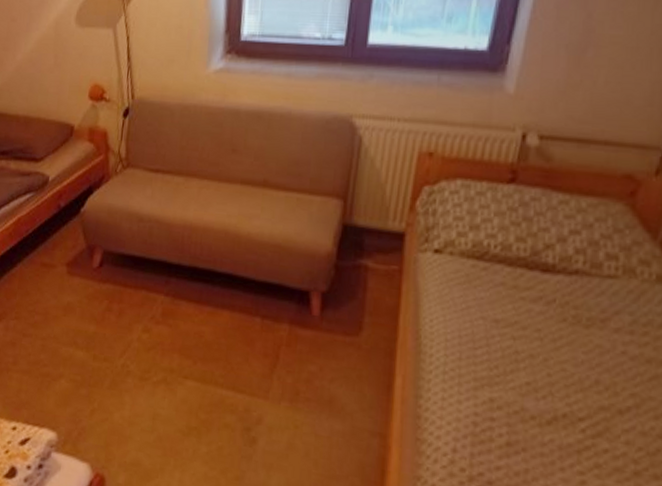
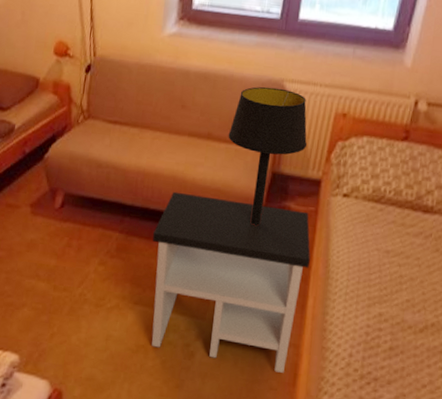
side table: none [202,248,397,469] -> present [152,191,311,373]
table lamp: none [287,124,385,288] -> present [228,86,307,226]

